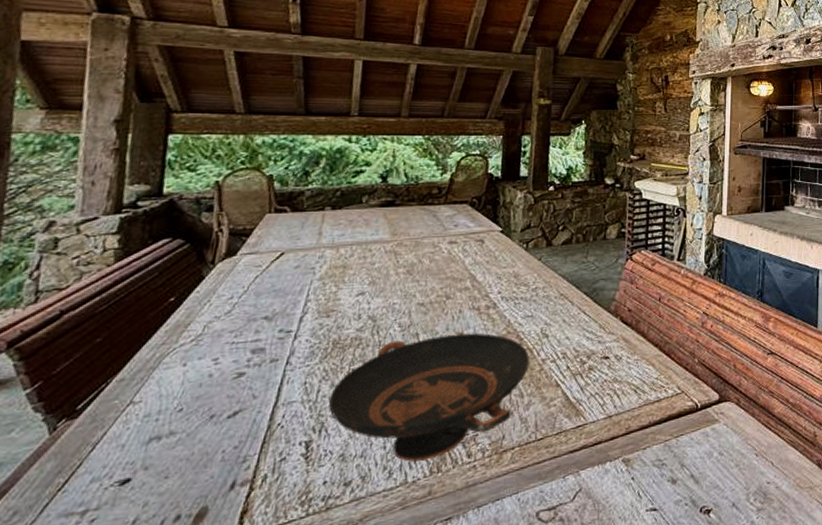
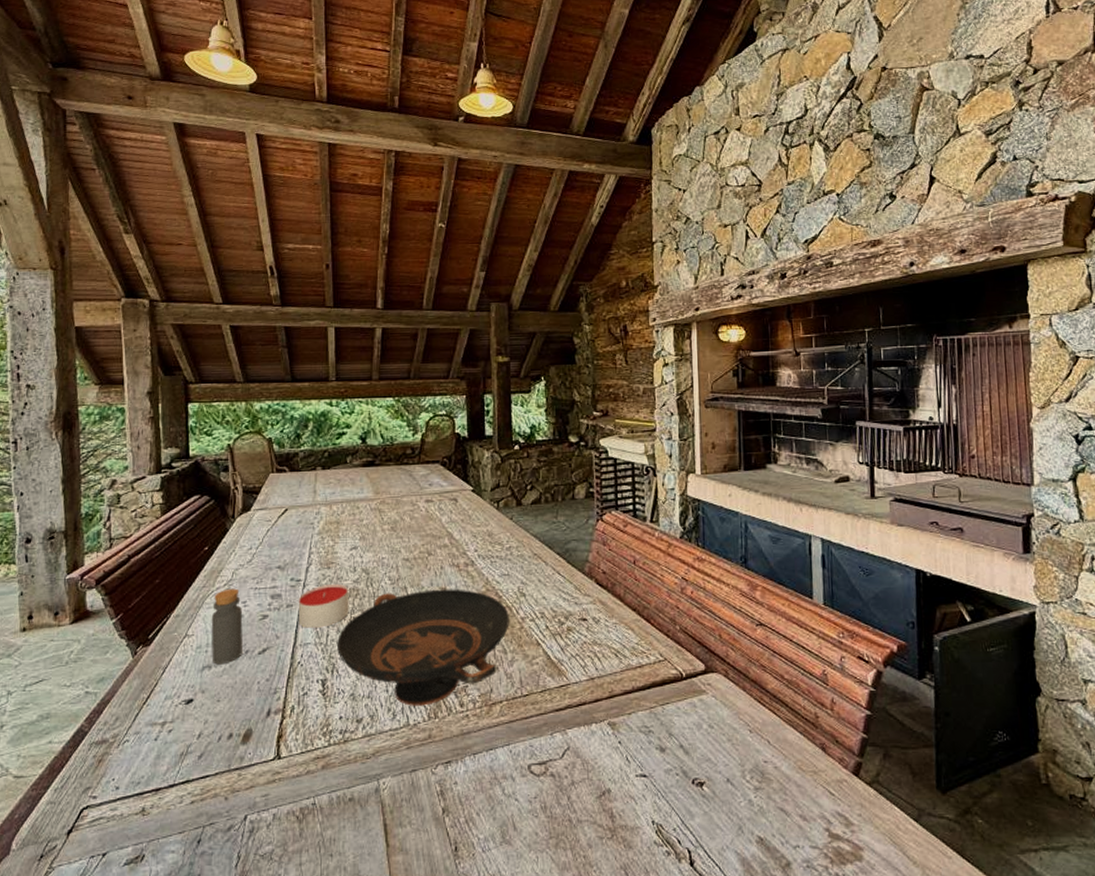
bottle: none [163,344,212,435] -> present [211,588,243,665]
candle: none [283,333,349,385] -> present [298,583,349,628]

